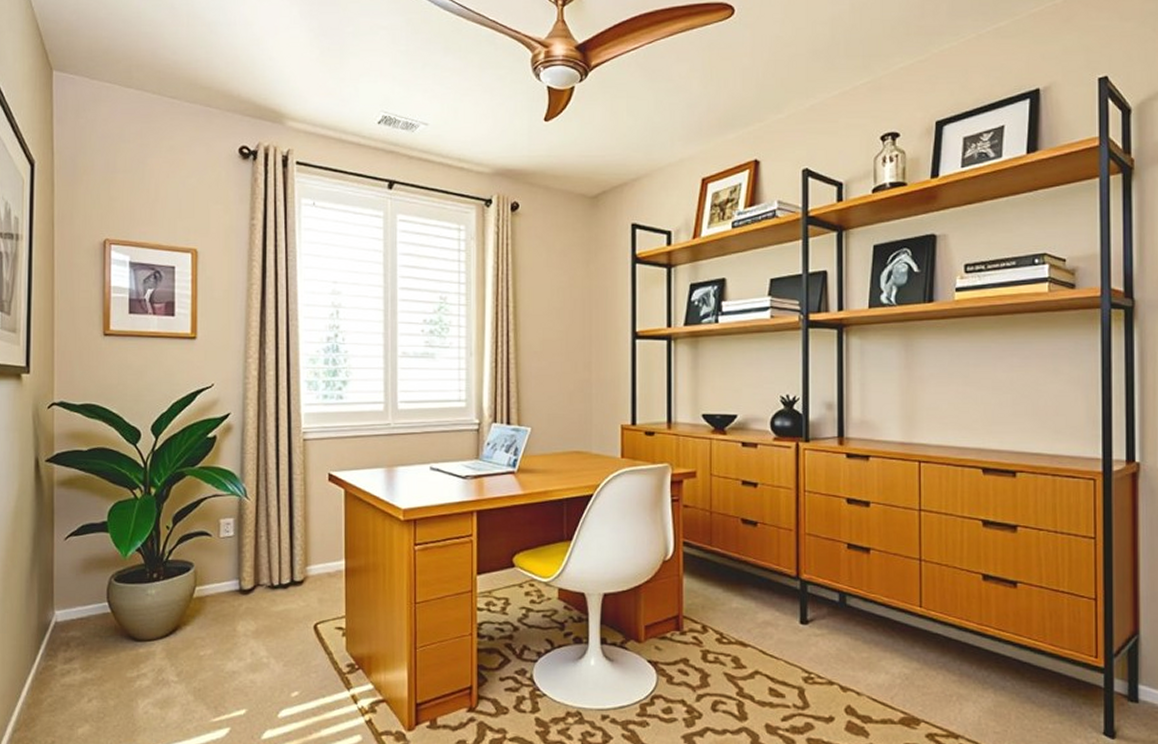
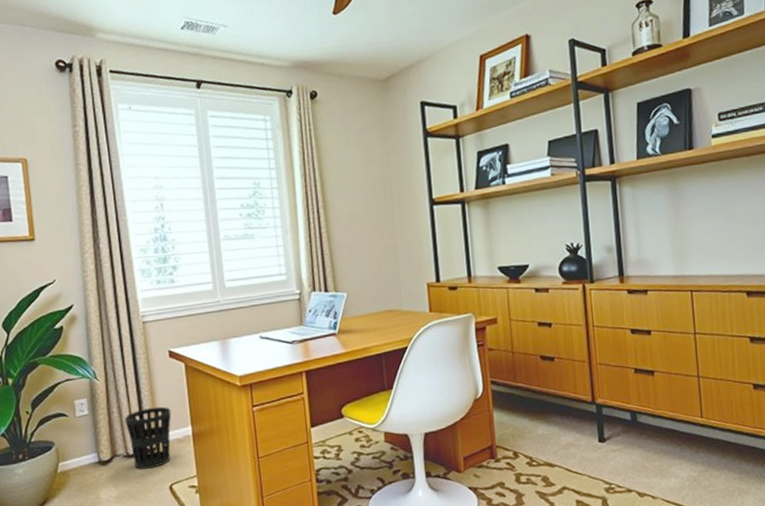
wastebasket: none [272,535,324,603] -> present [124,406,172,469]

